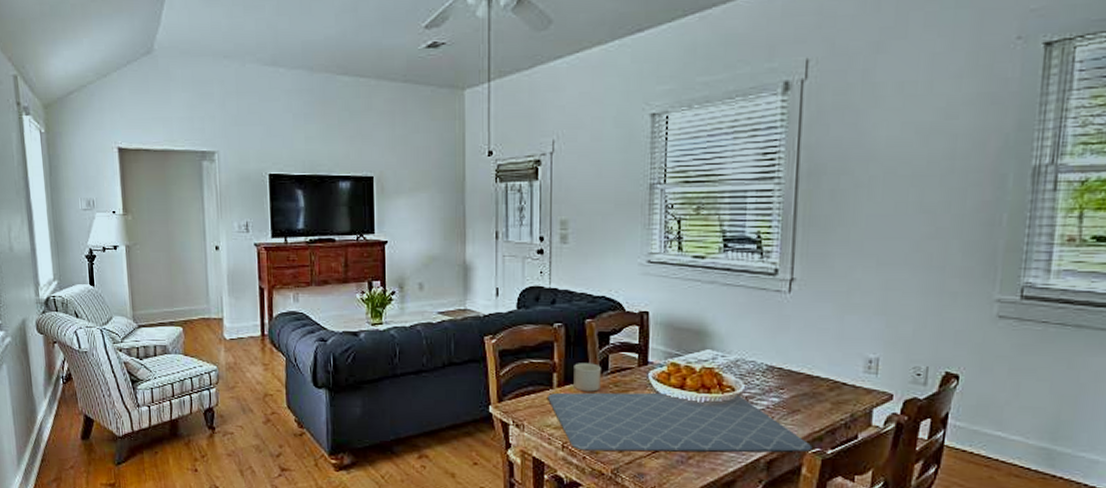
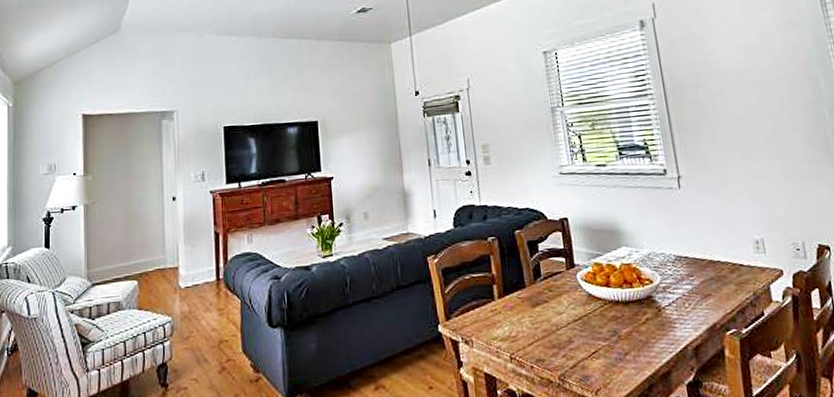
placemat: present [548,392,813,453] -> none [491,286,729,360]
mug: present [573,363,601,392] -> none [510,271,537,300]

